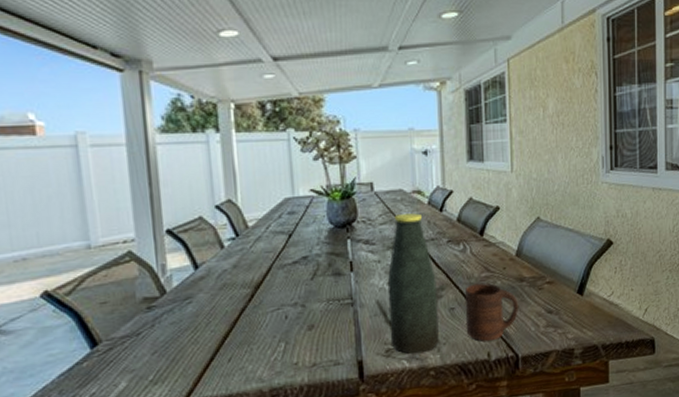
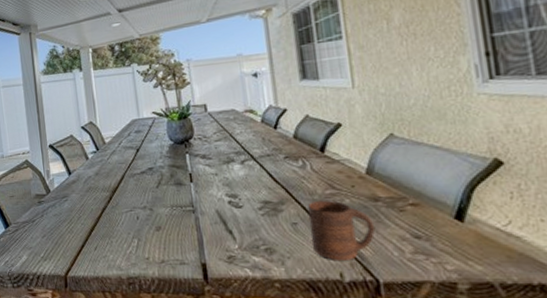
bottle: present [387,213,439,354] -> none [225,131,283,264]

